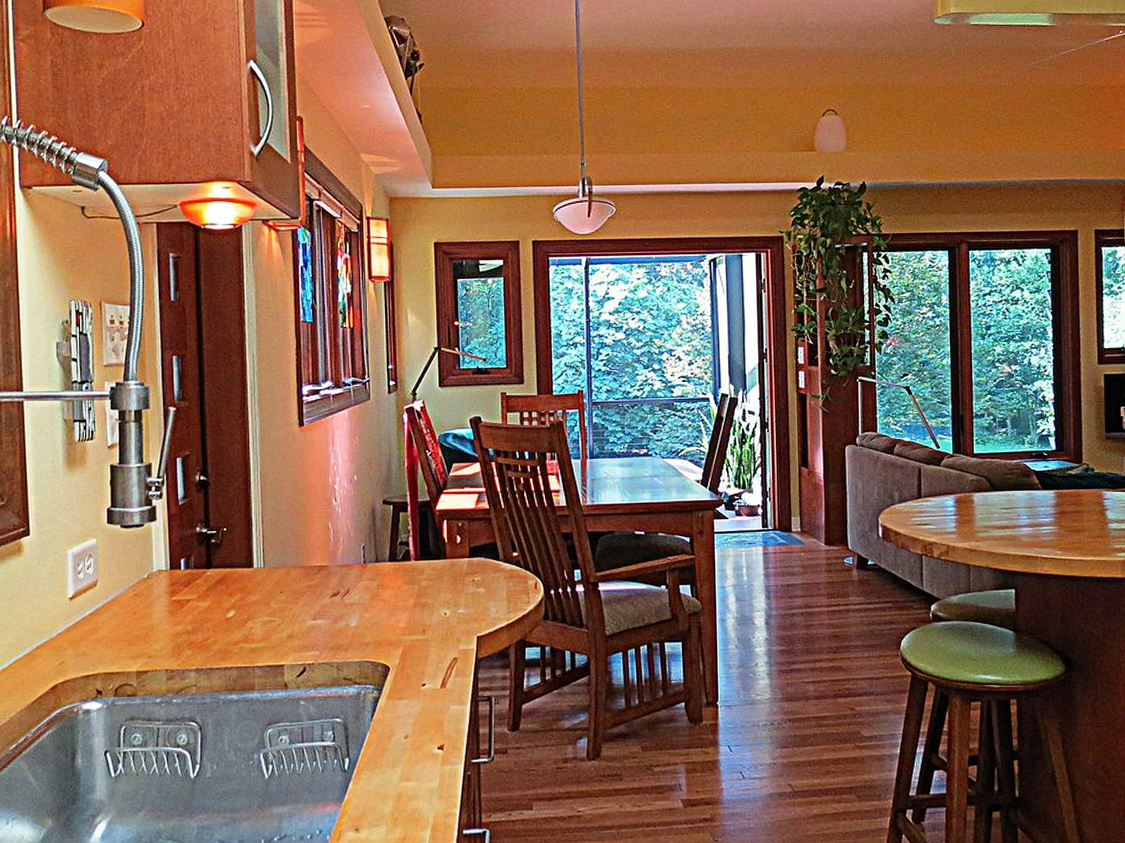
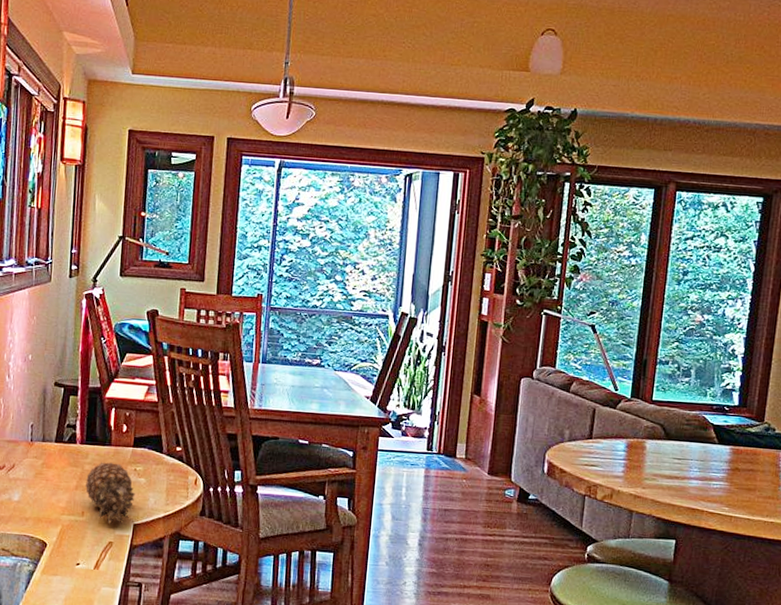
fruit: none [423,576,476,639] -> present [85,462,136,525]

